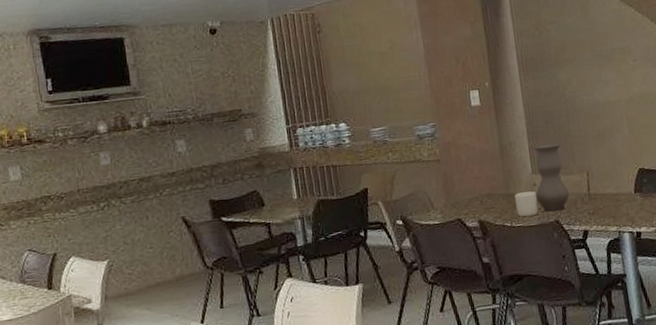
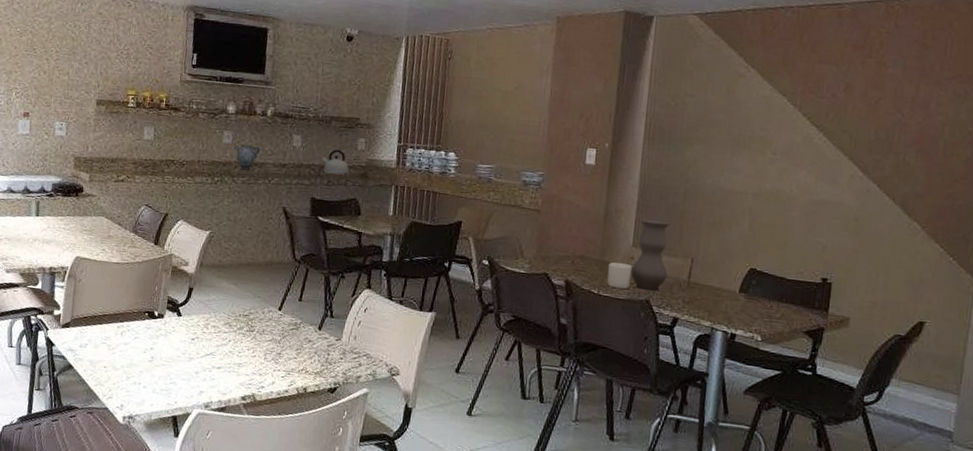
jug: none [115,160,144,190] -> present [235,144,260,172]
kettle: none [211,145,243,172] -> present [321,149,350,174]

